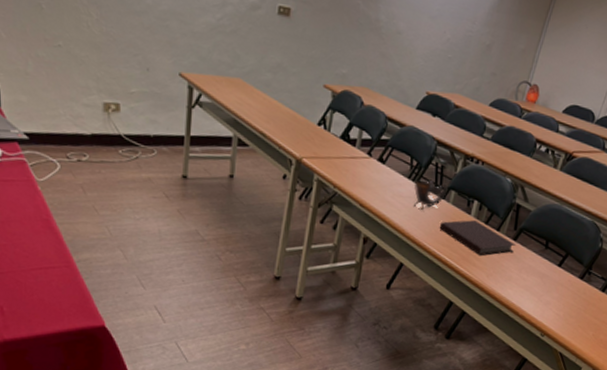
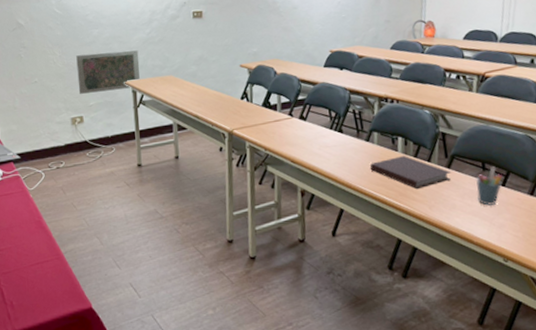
road map: none [117,24,203,82] -> present [76,50,140,94]
cup: present [413,180,448,210] -> none [336,127,370,155]
pen holder: none [533,246,561,284] -> present [476,166,503,207]

